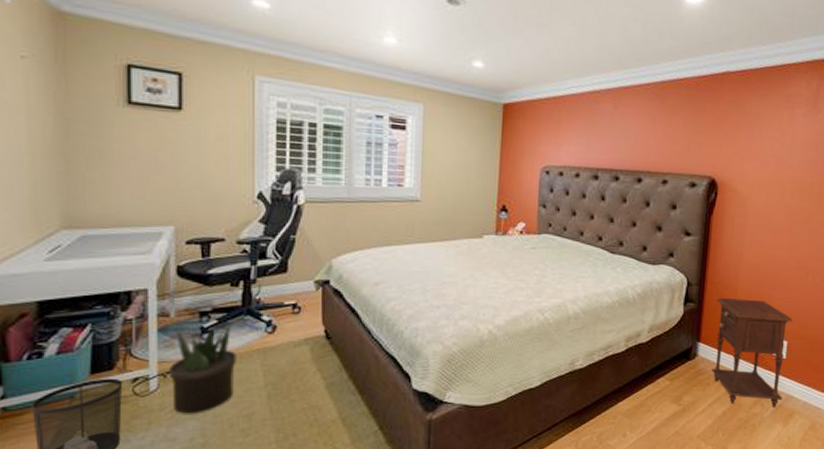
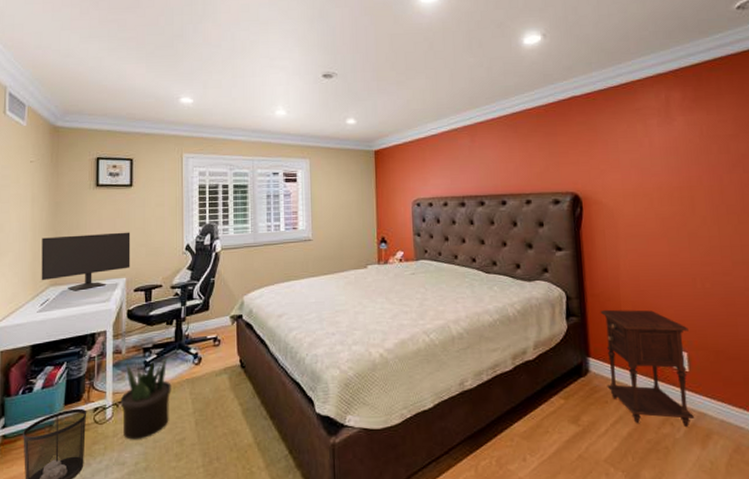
computer monitor: none [46,164,180,238] -> present [41,232,131,291]

